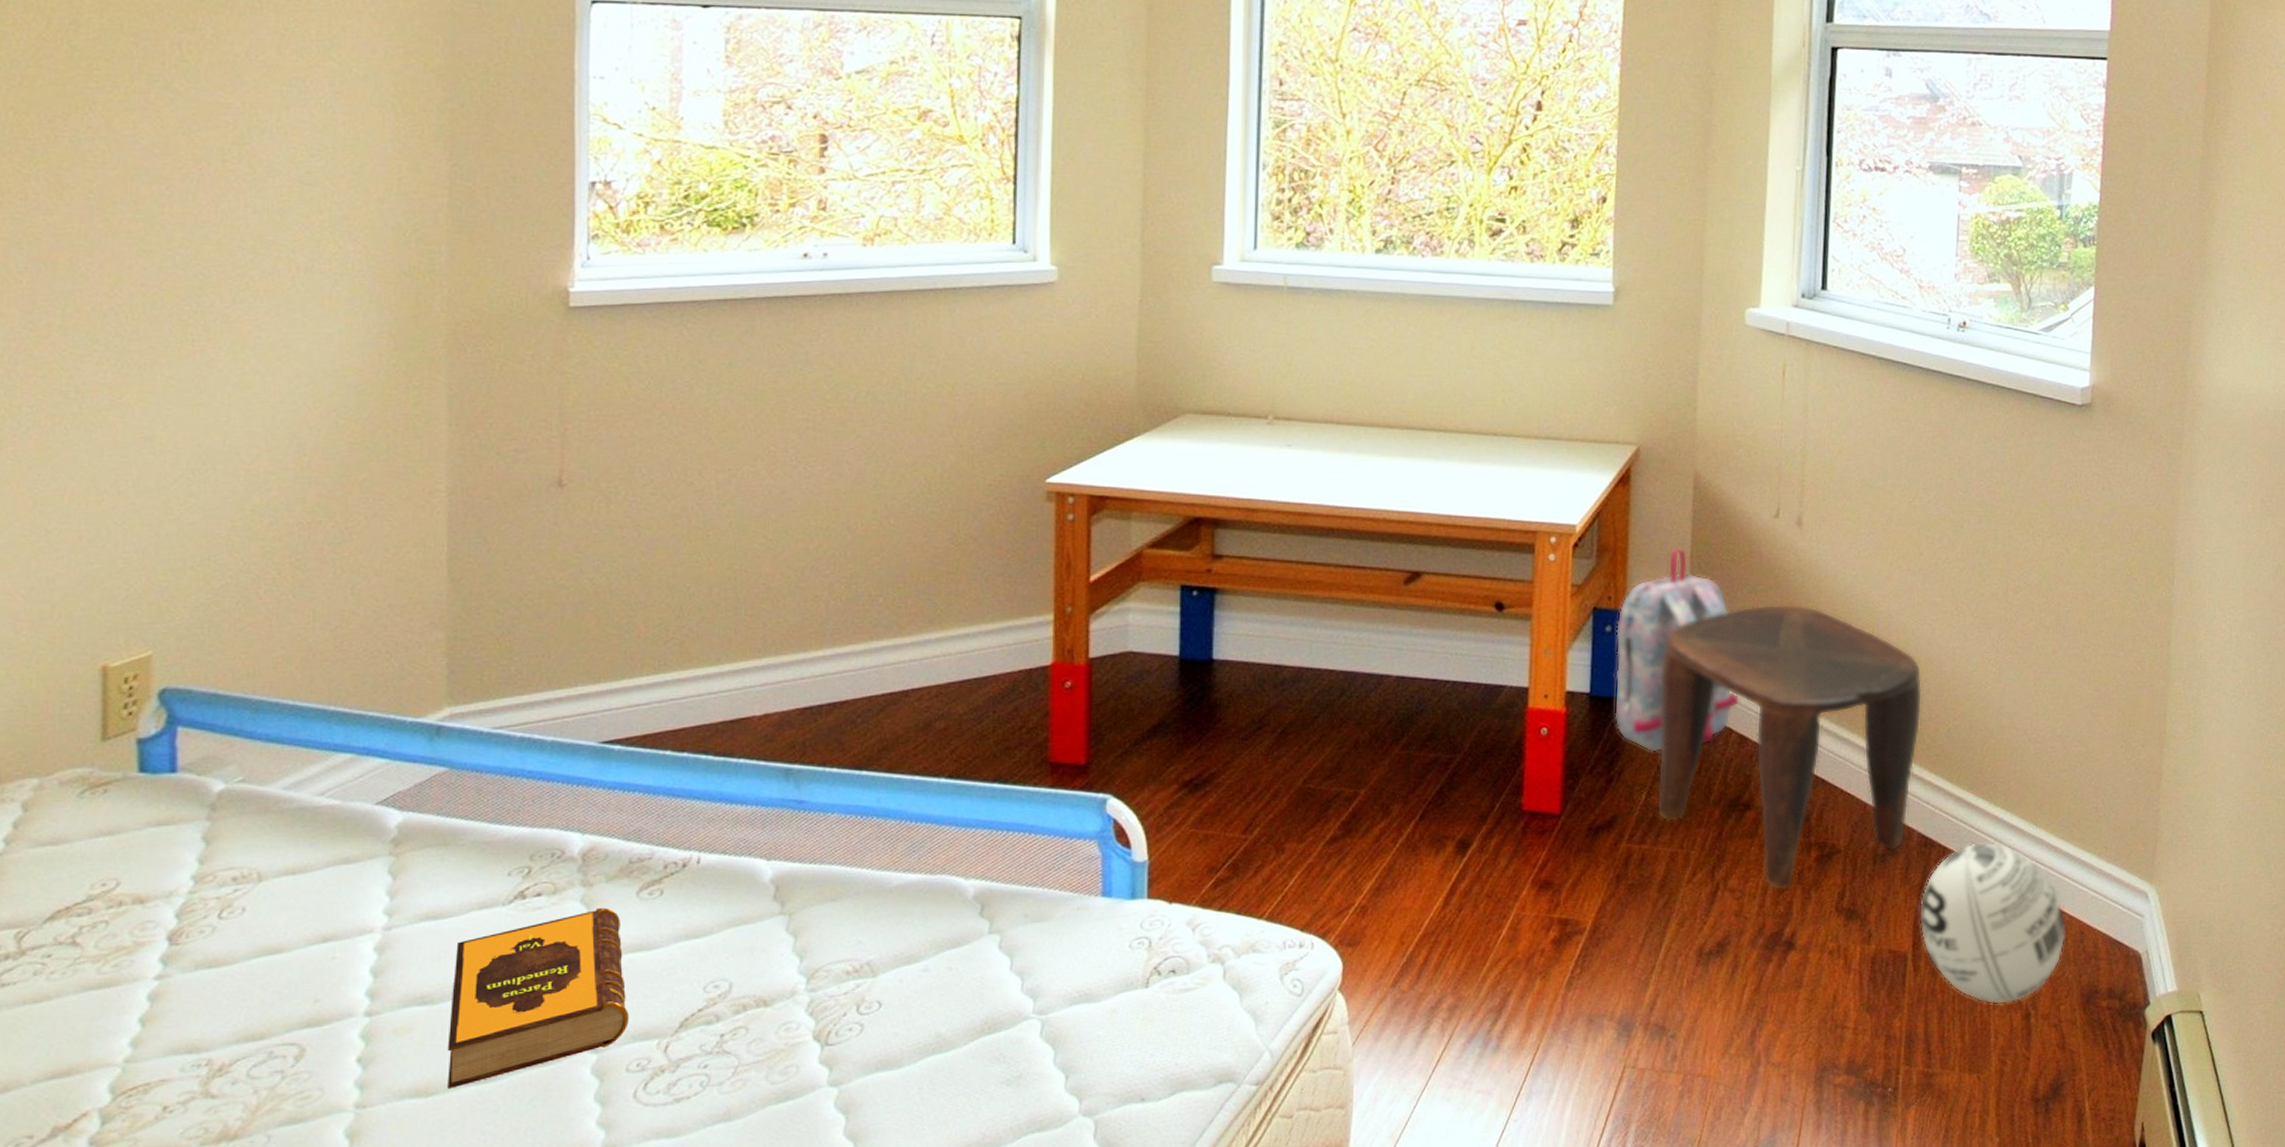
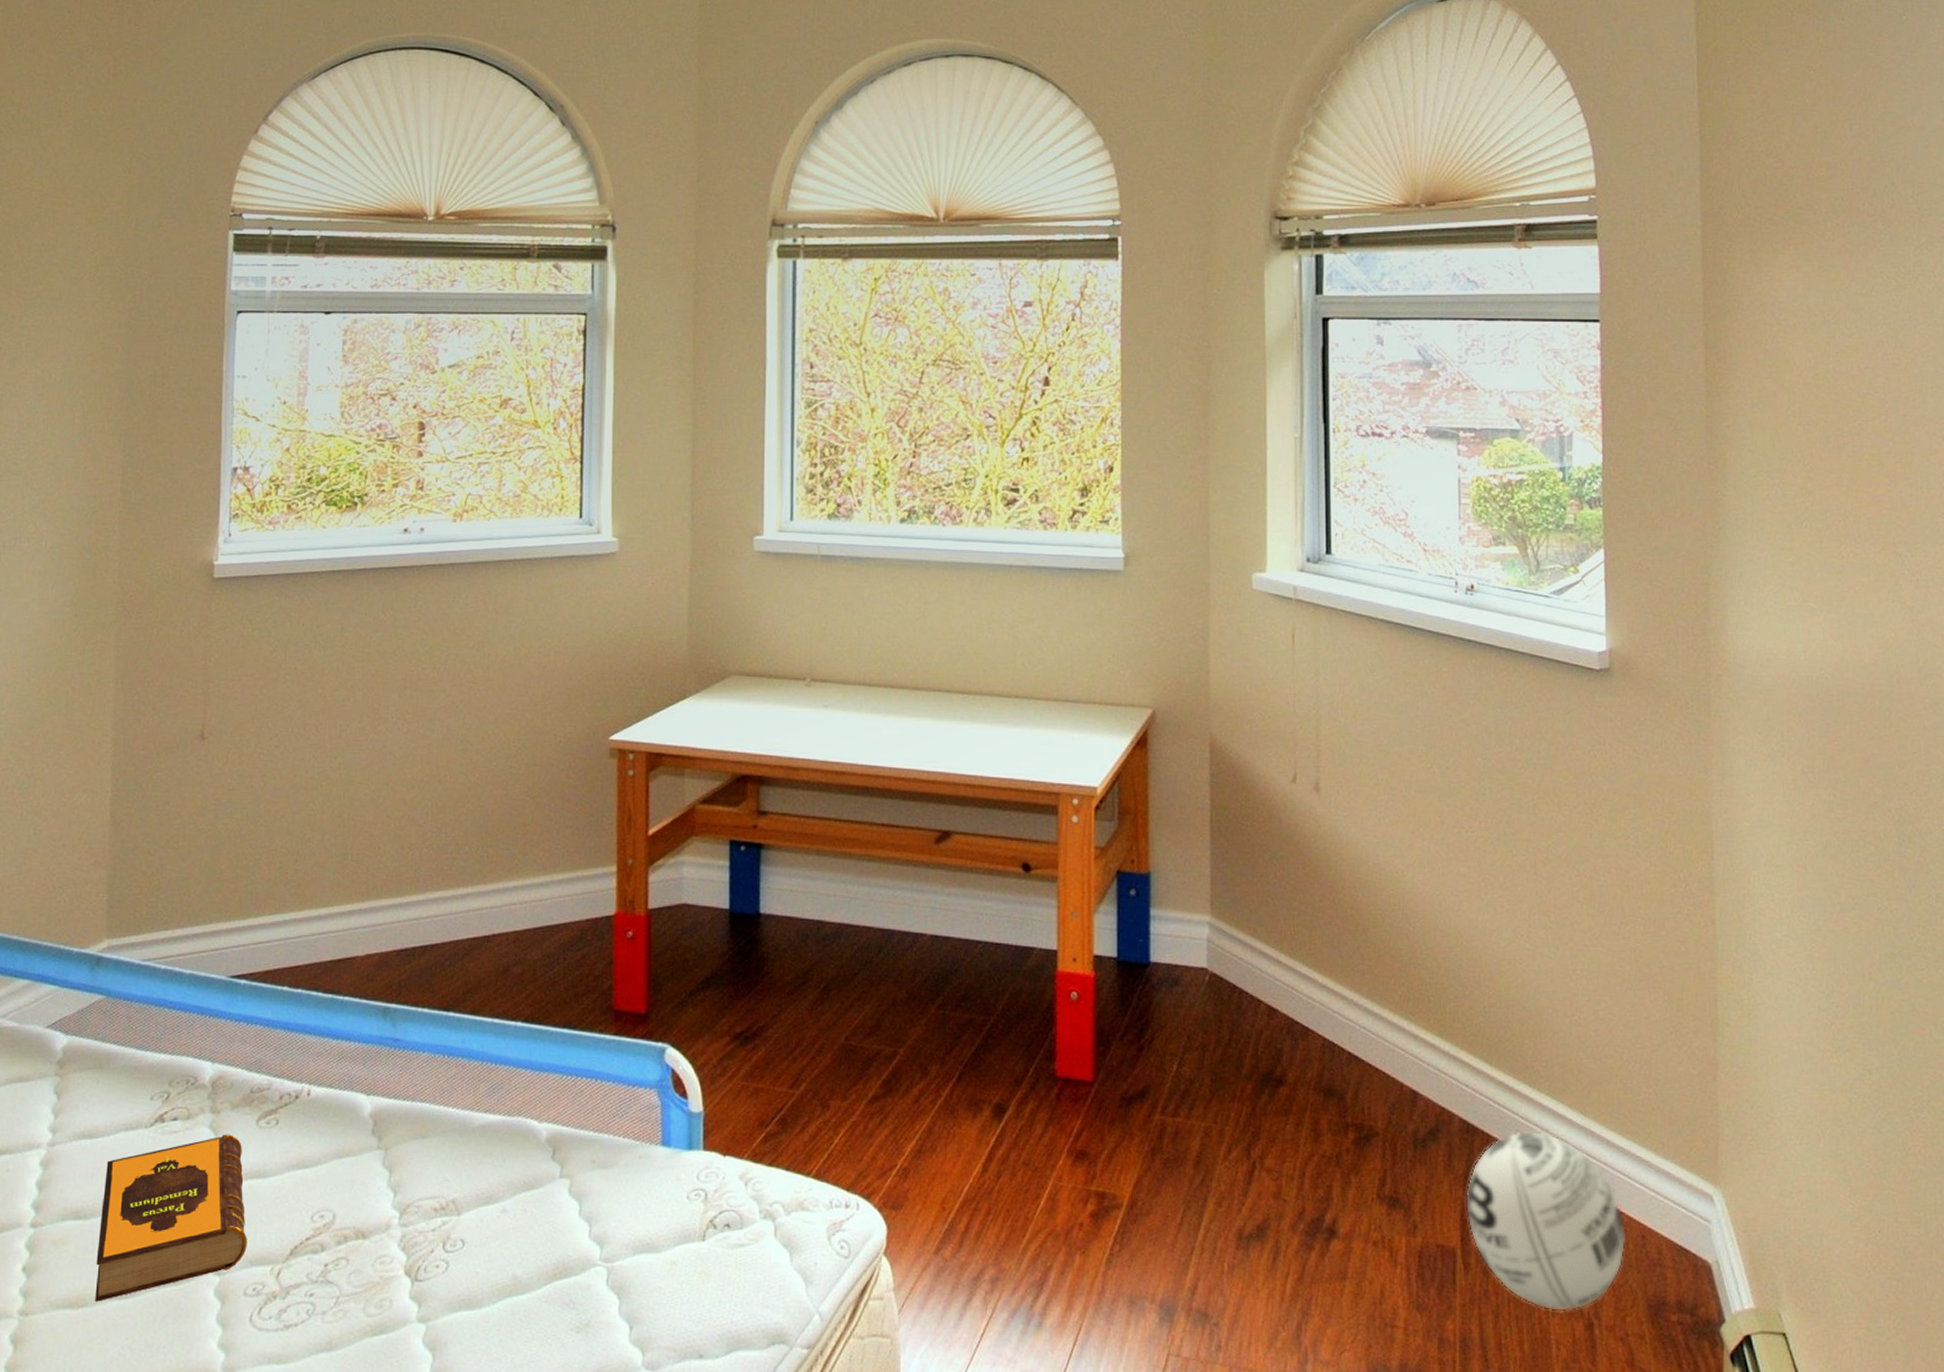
backpack: present [1614,548,1741,752] -> none [1140,811,1267,1021]
stool: present [1657,604,1923,890] -> none [1187,871,1455,1172]

